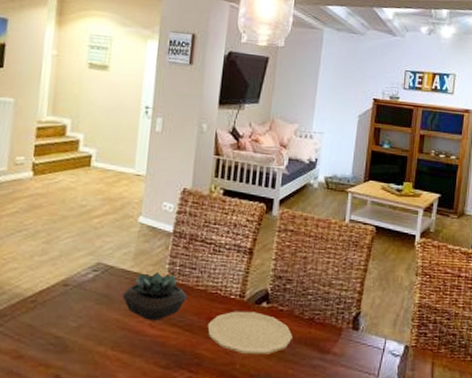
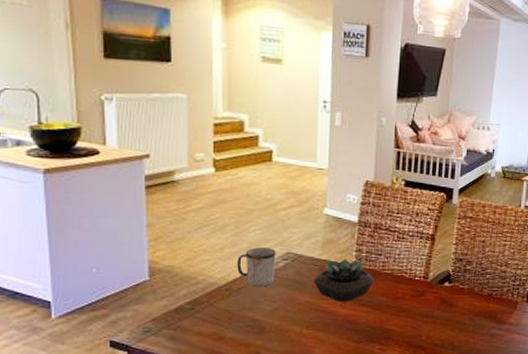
mug: none [45,256,86,300] -> present [237,248,276,287]
plate: present [207,311,293,354] -> none [394,291,473,327]

